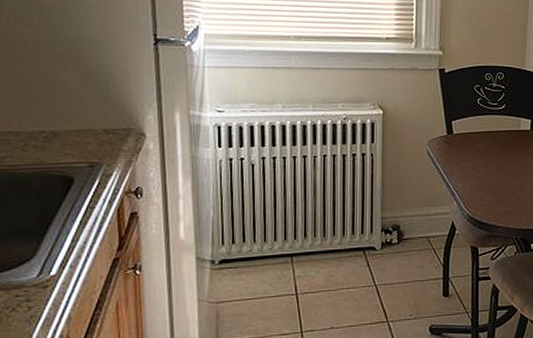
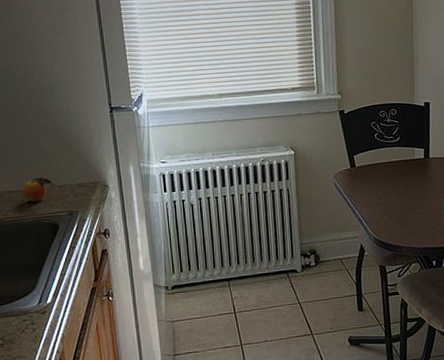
fruit: none [26,115,78,147] -> present [22,175,59,202]

